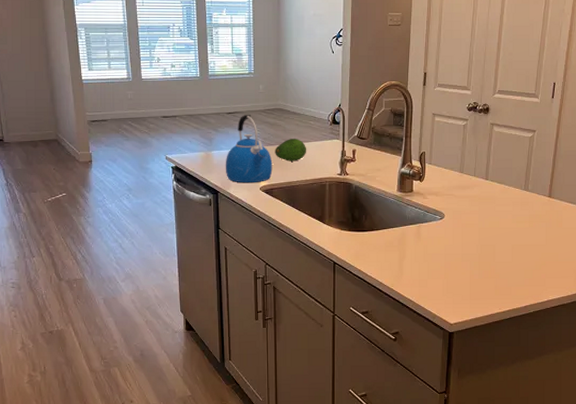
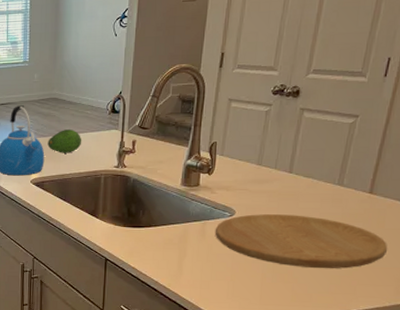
cutting board: none [428,217,567,265] -> present [215,214,388,269]

